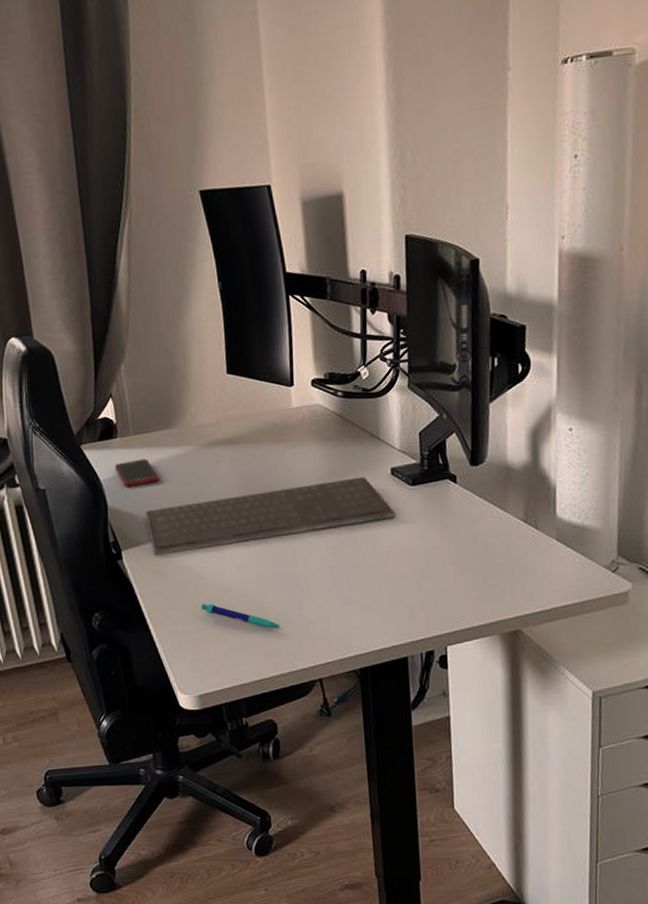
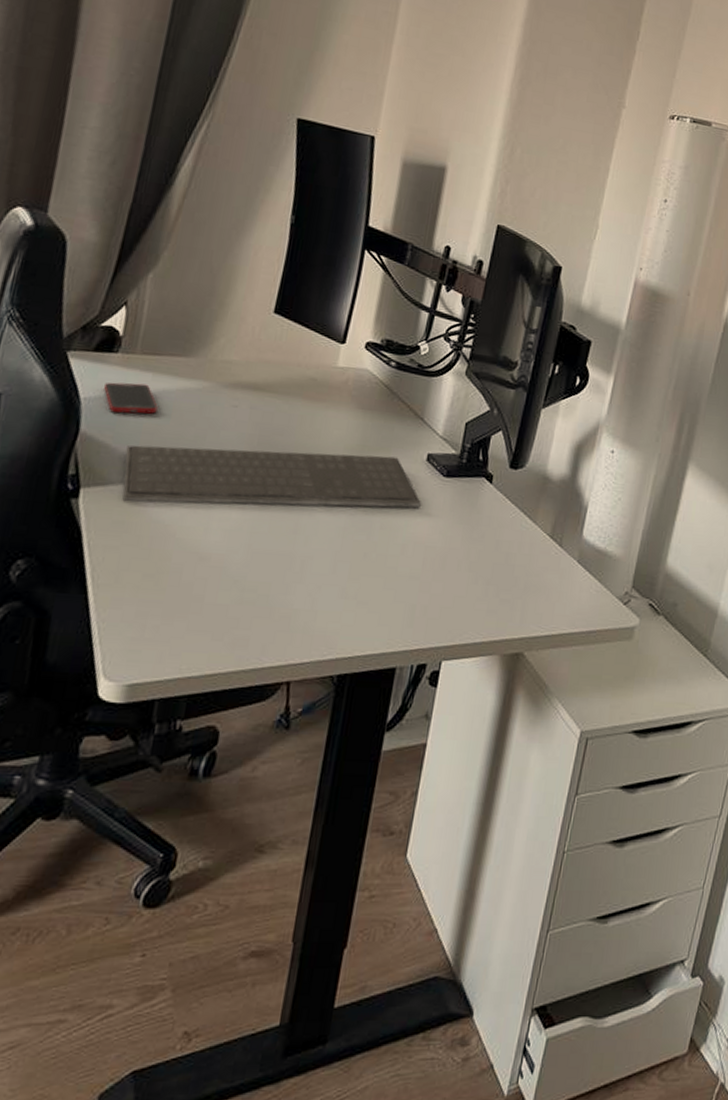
pen: present [201,603,282,629] -> none [163,570,259,614]

